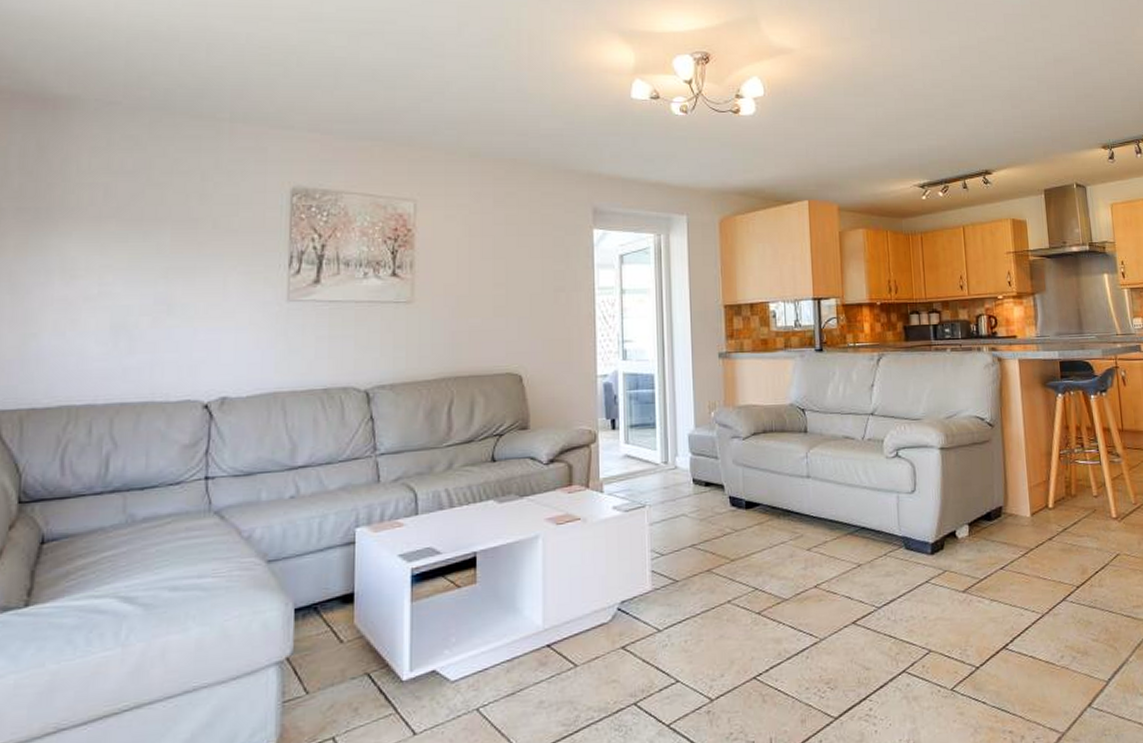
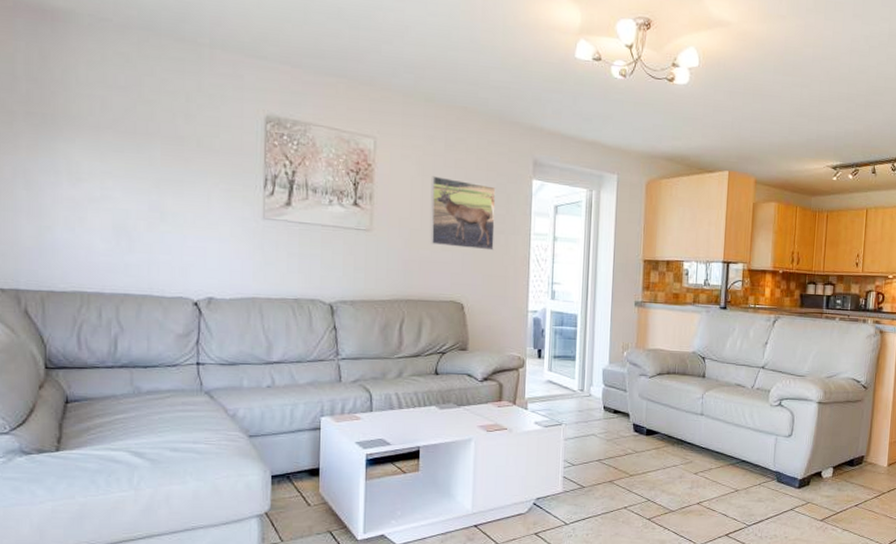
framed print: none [479,235,554,312] -> present [430,176,496,251]

